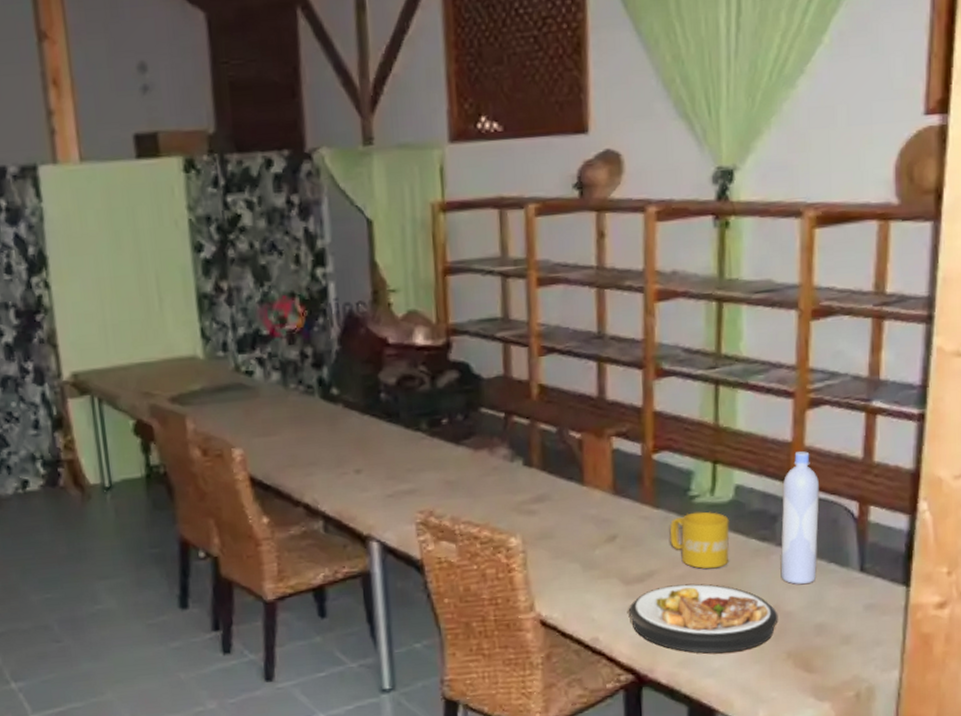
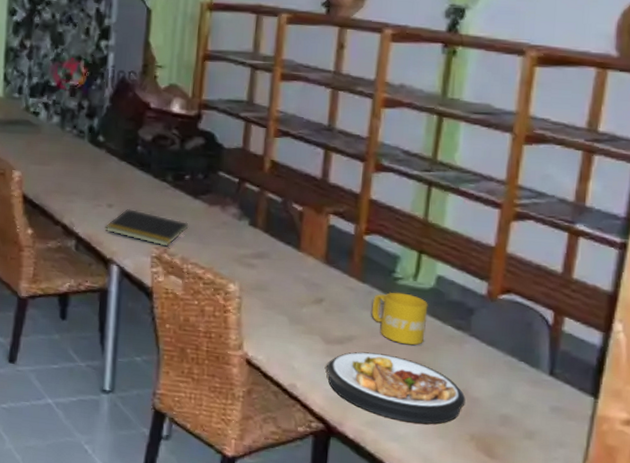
notepad: none [355,470,455,509] -> present [104,208,189,247]
bottle: present [780,451,819,585] -> none [472,256,517,377]

